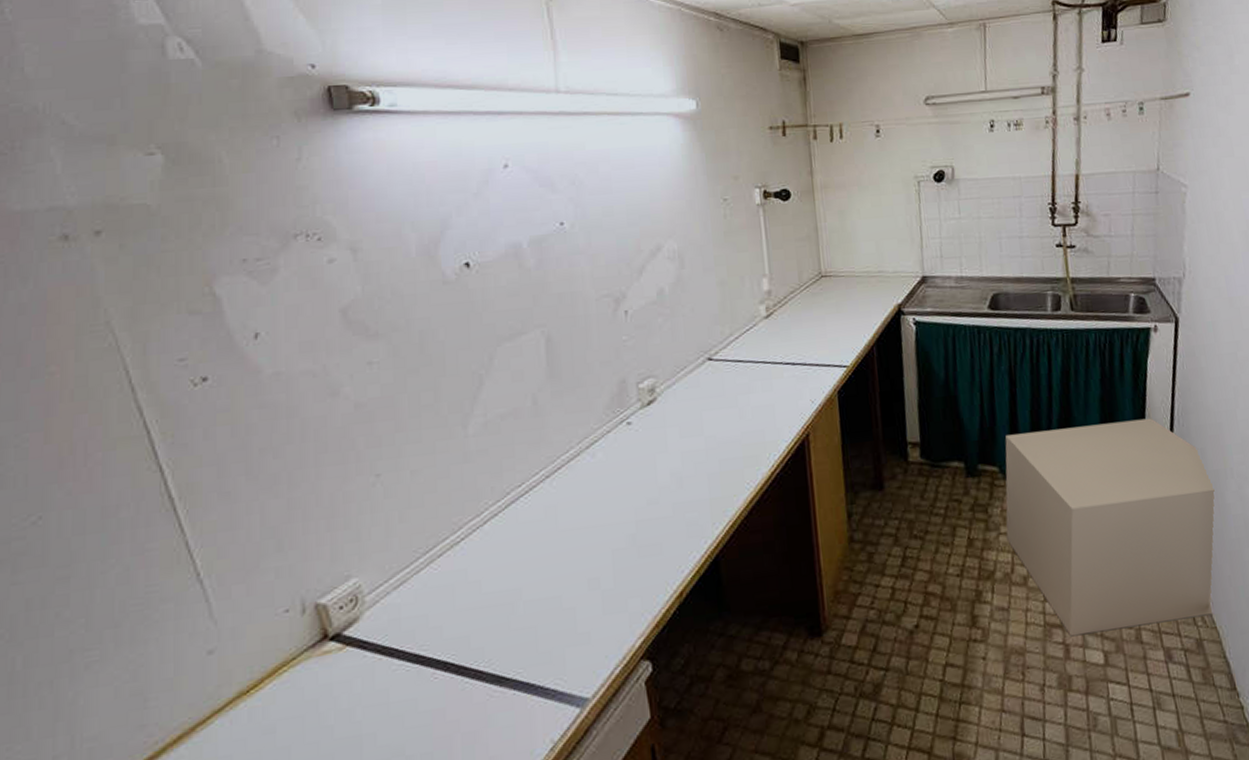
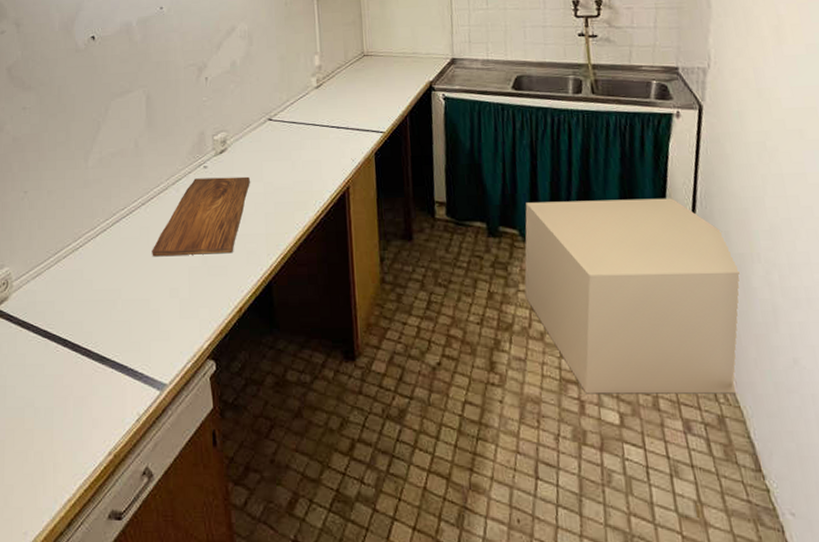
cutting board: none [562,431,687,542] -> present [152,176,250,257]

